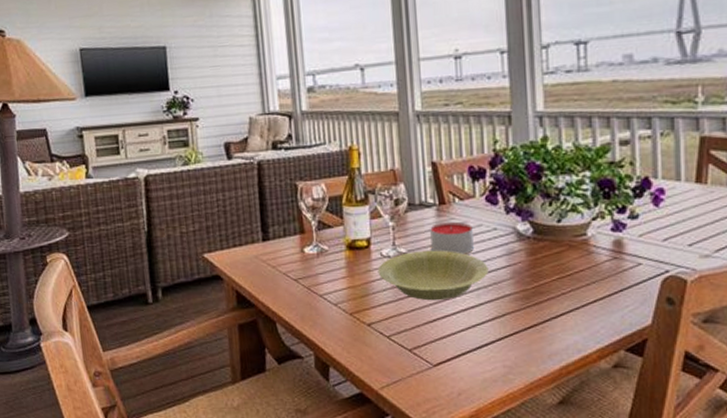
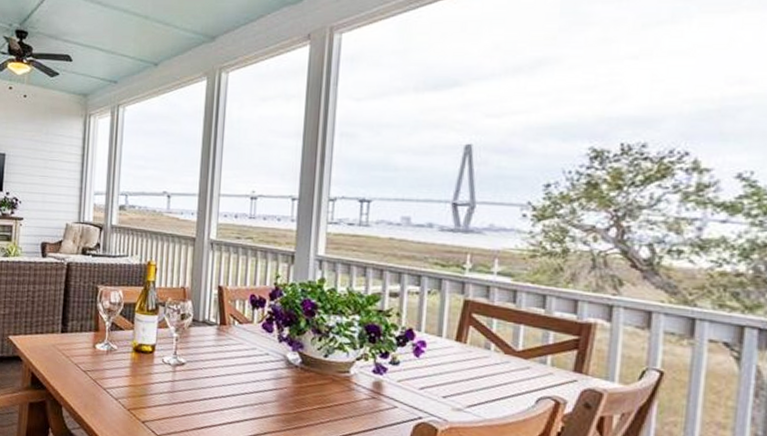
bowl: present [377,250,489,301] -> none [157,362,257,411]
candle: present [430,221,474,255] -> none [208,340,247,373]

